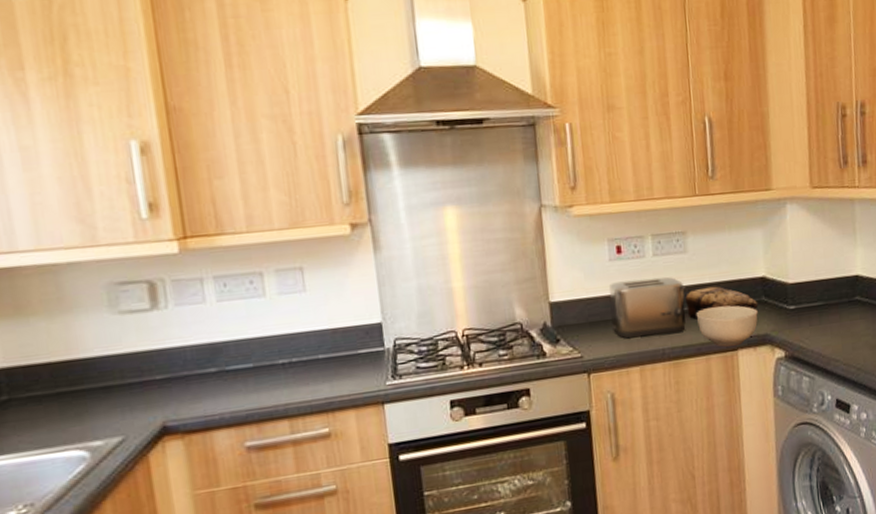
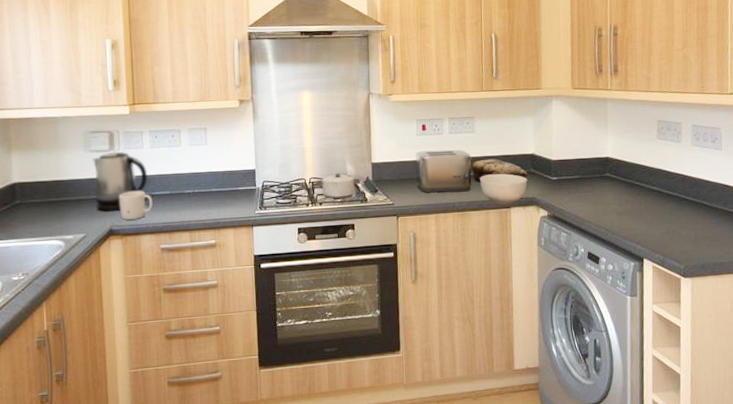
kettle: none [125,309,217,401] -> present [93,151,148,211]
mug: none [172,365,228,411] -> present [119,191,153,220]
cooking pot: none [471,319,535,357] -> present [316,173,360,199]

